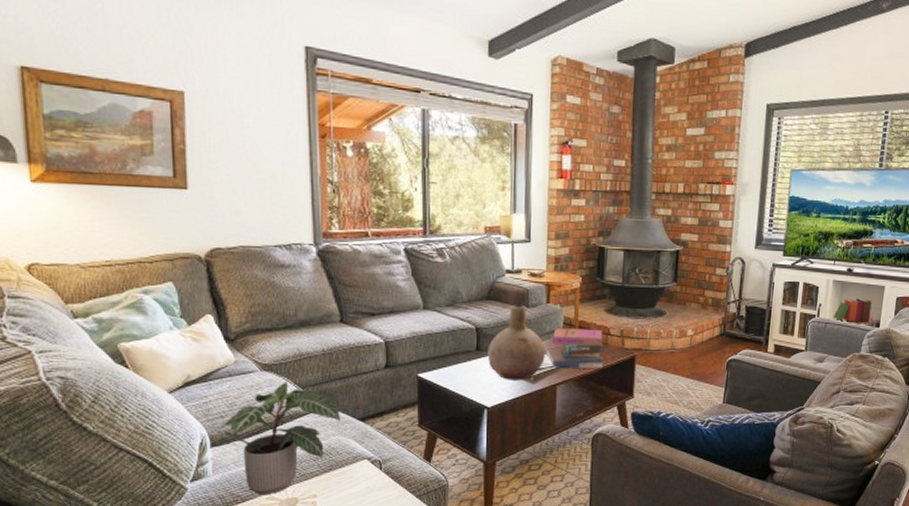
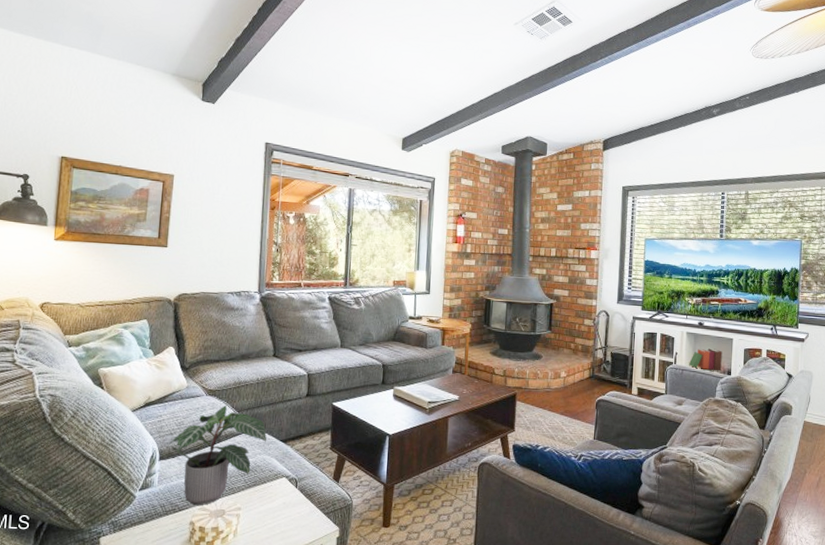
vase: present [487,304,546,380] -> none [391,345,440,412]
books: present [547,328,605,368] -> none [441,367,490,403]

